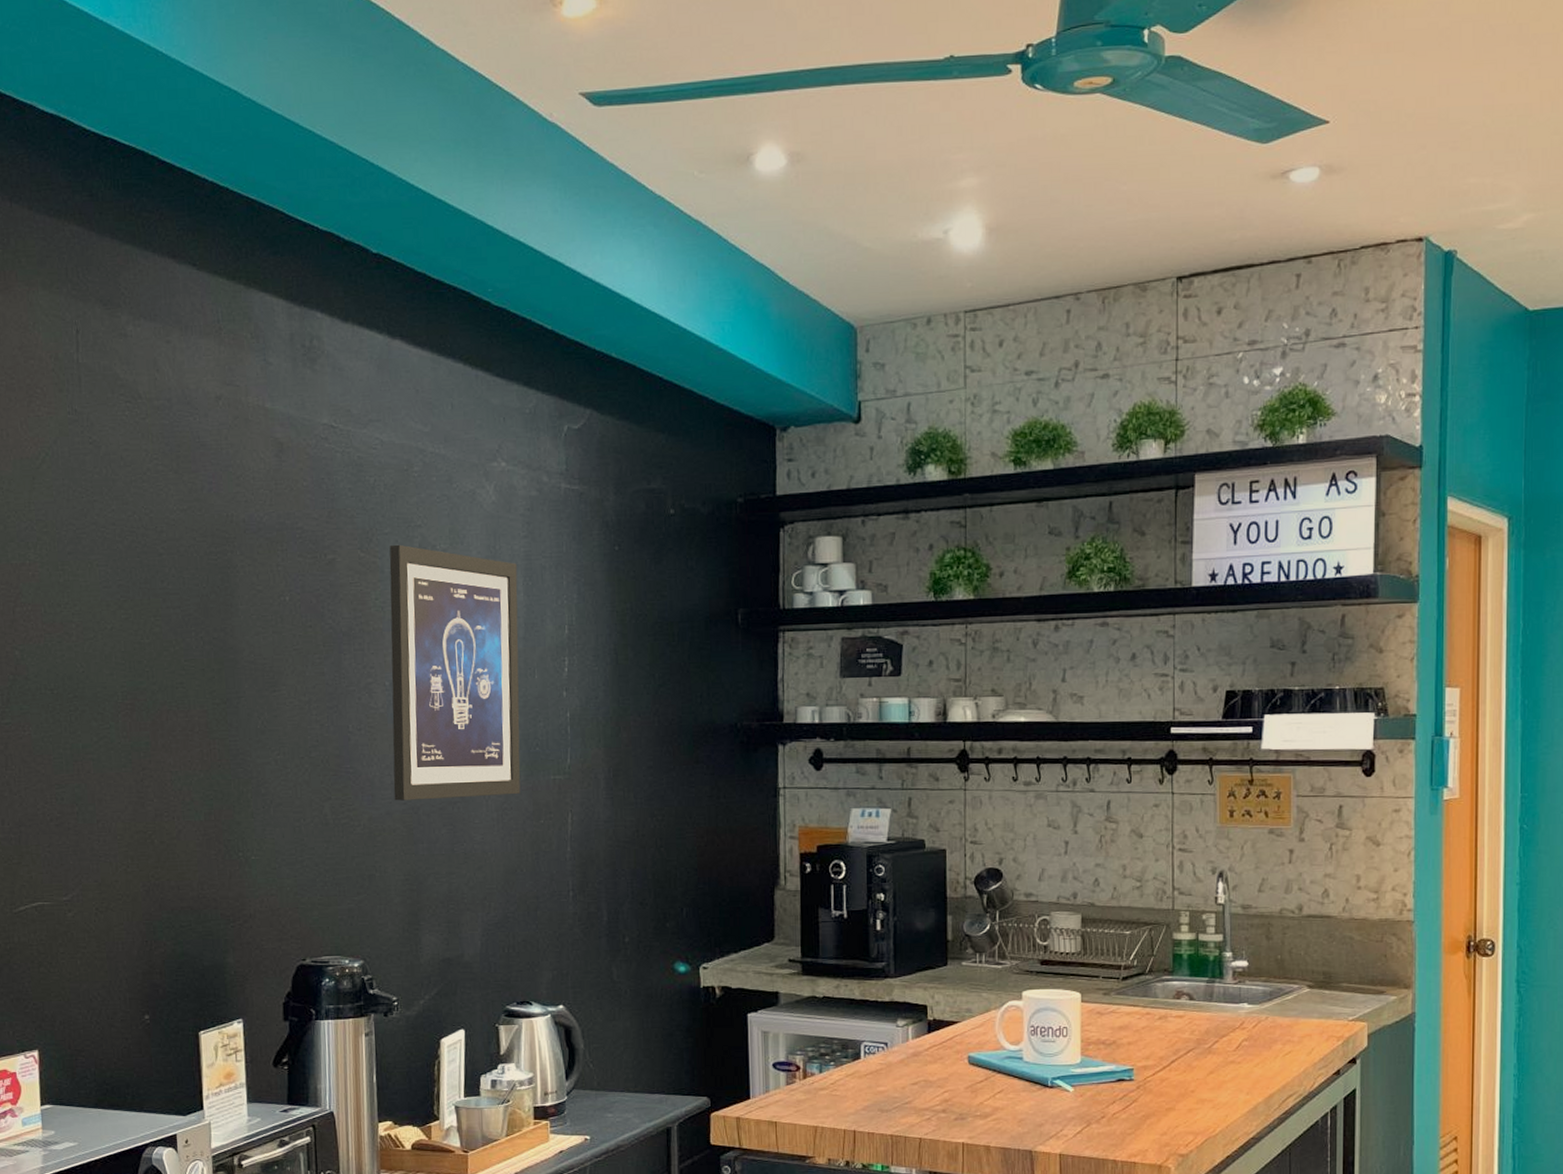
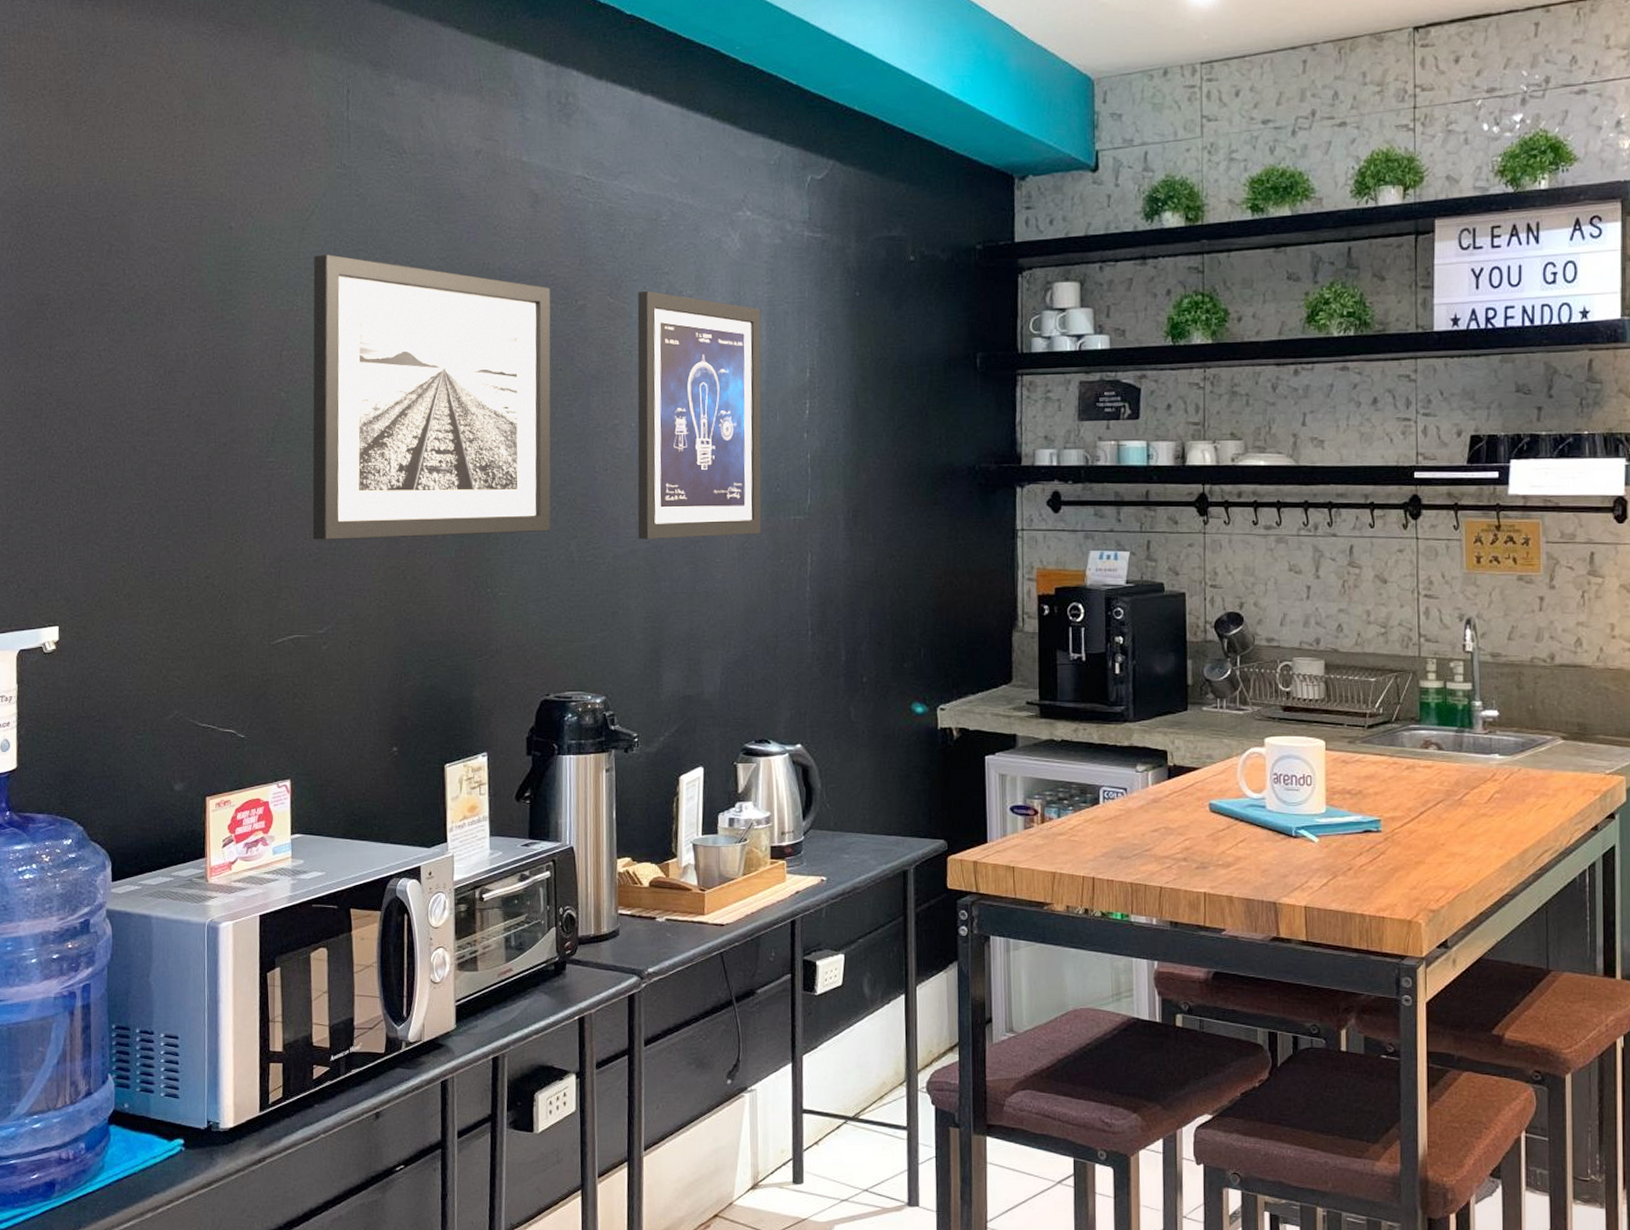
wall art: none [46,505,304,804] -> present [312,254,551,540]

